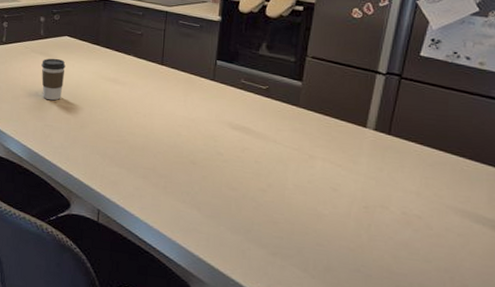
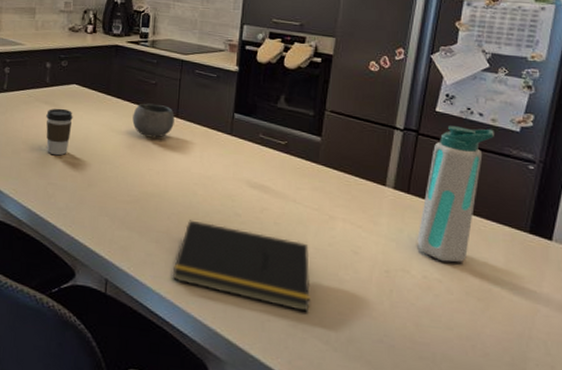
bowl: none [120,52,160,84] -> present [132,103,175,138]
notepad: none [158,158,290,242] -> present [172,220,310,312]
water bottle: none [397,69,481,200] -> present [417,126,494,263]

